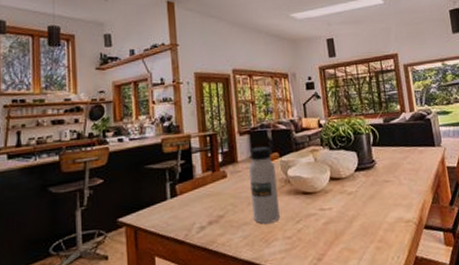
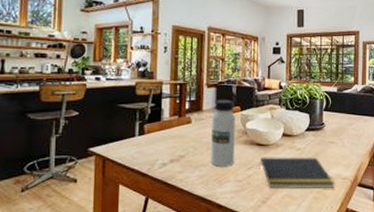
notepad: none [307,200,398,243] -> present [258,157,335,189]

